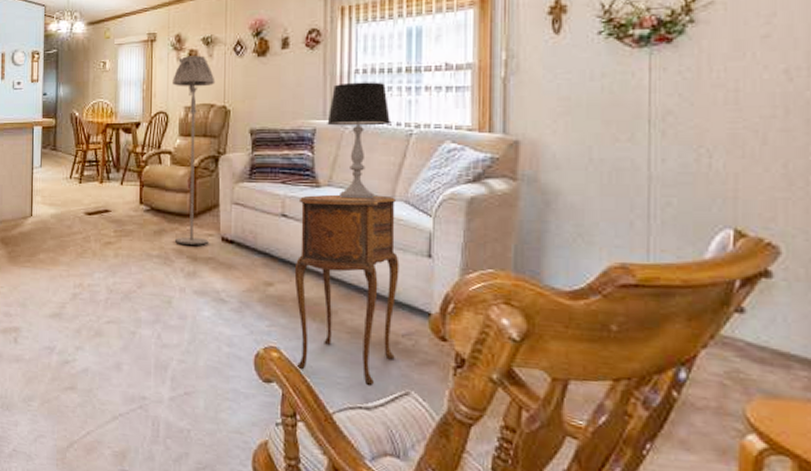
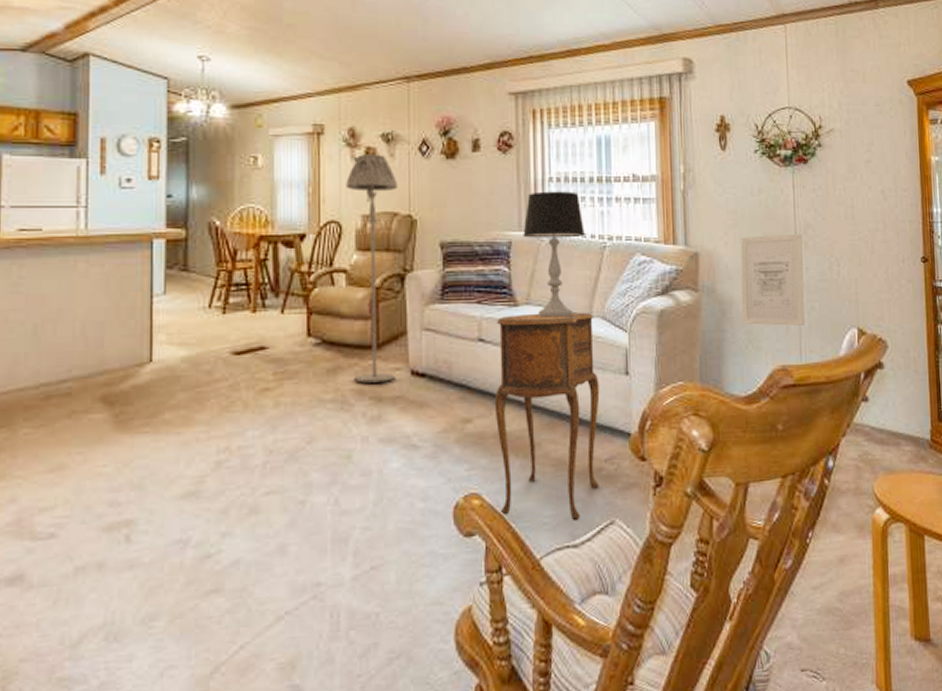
wall art: none [570,121,658,222] -> present [740,234,804,326]

